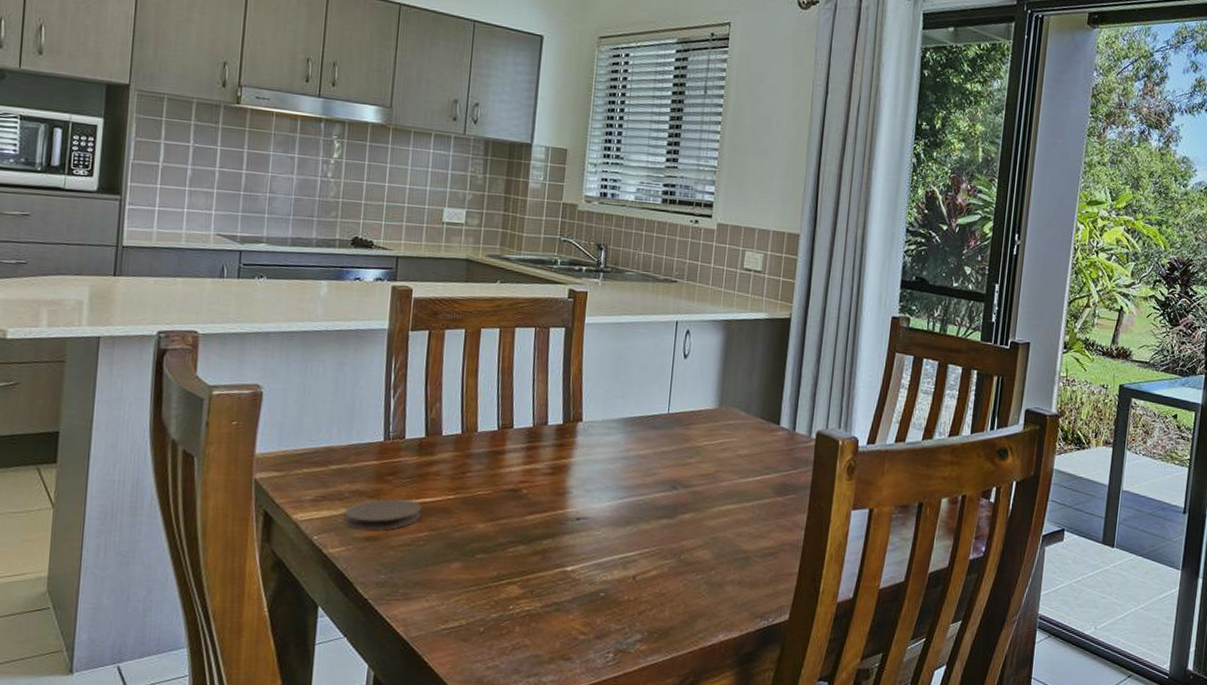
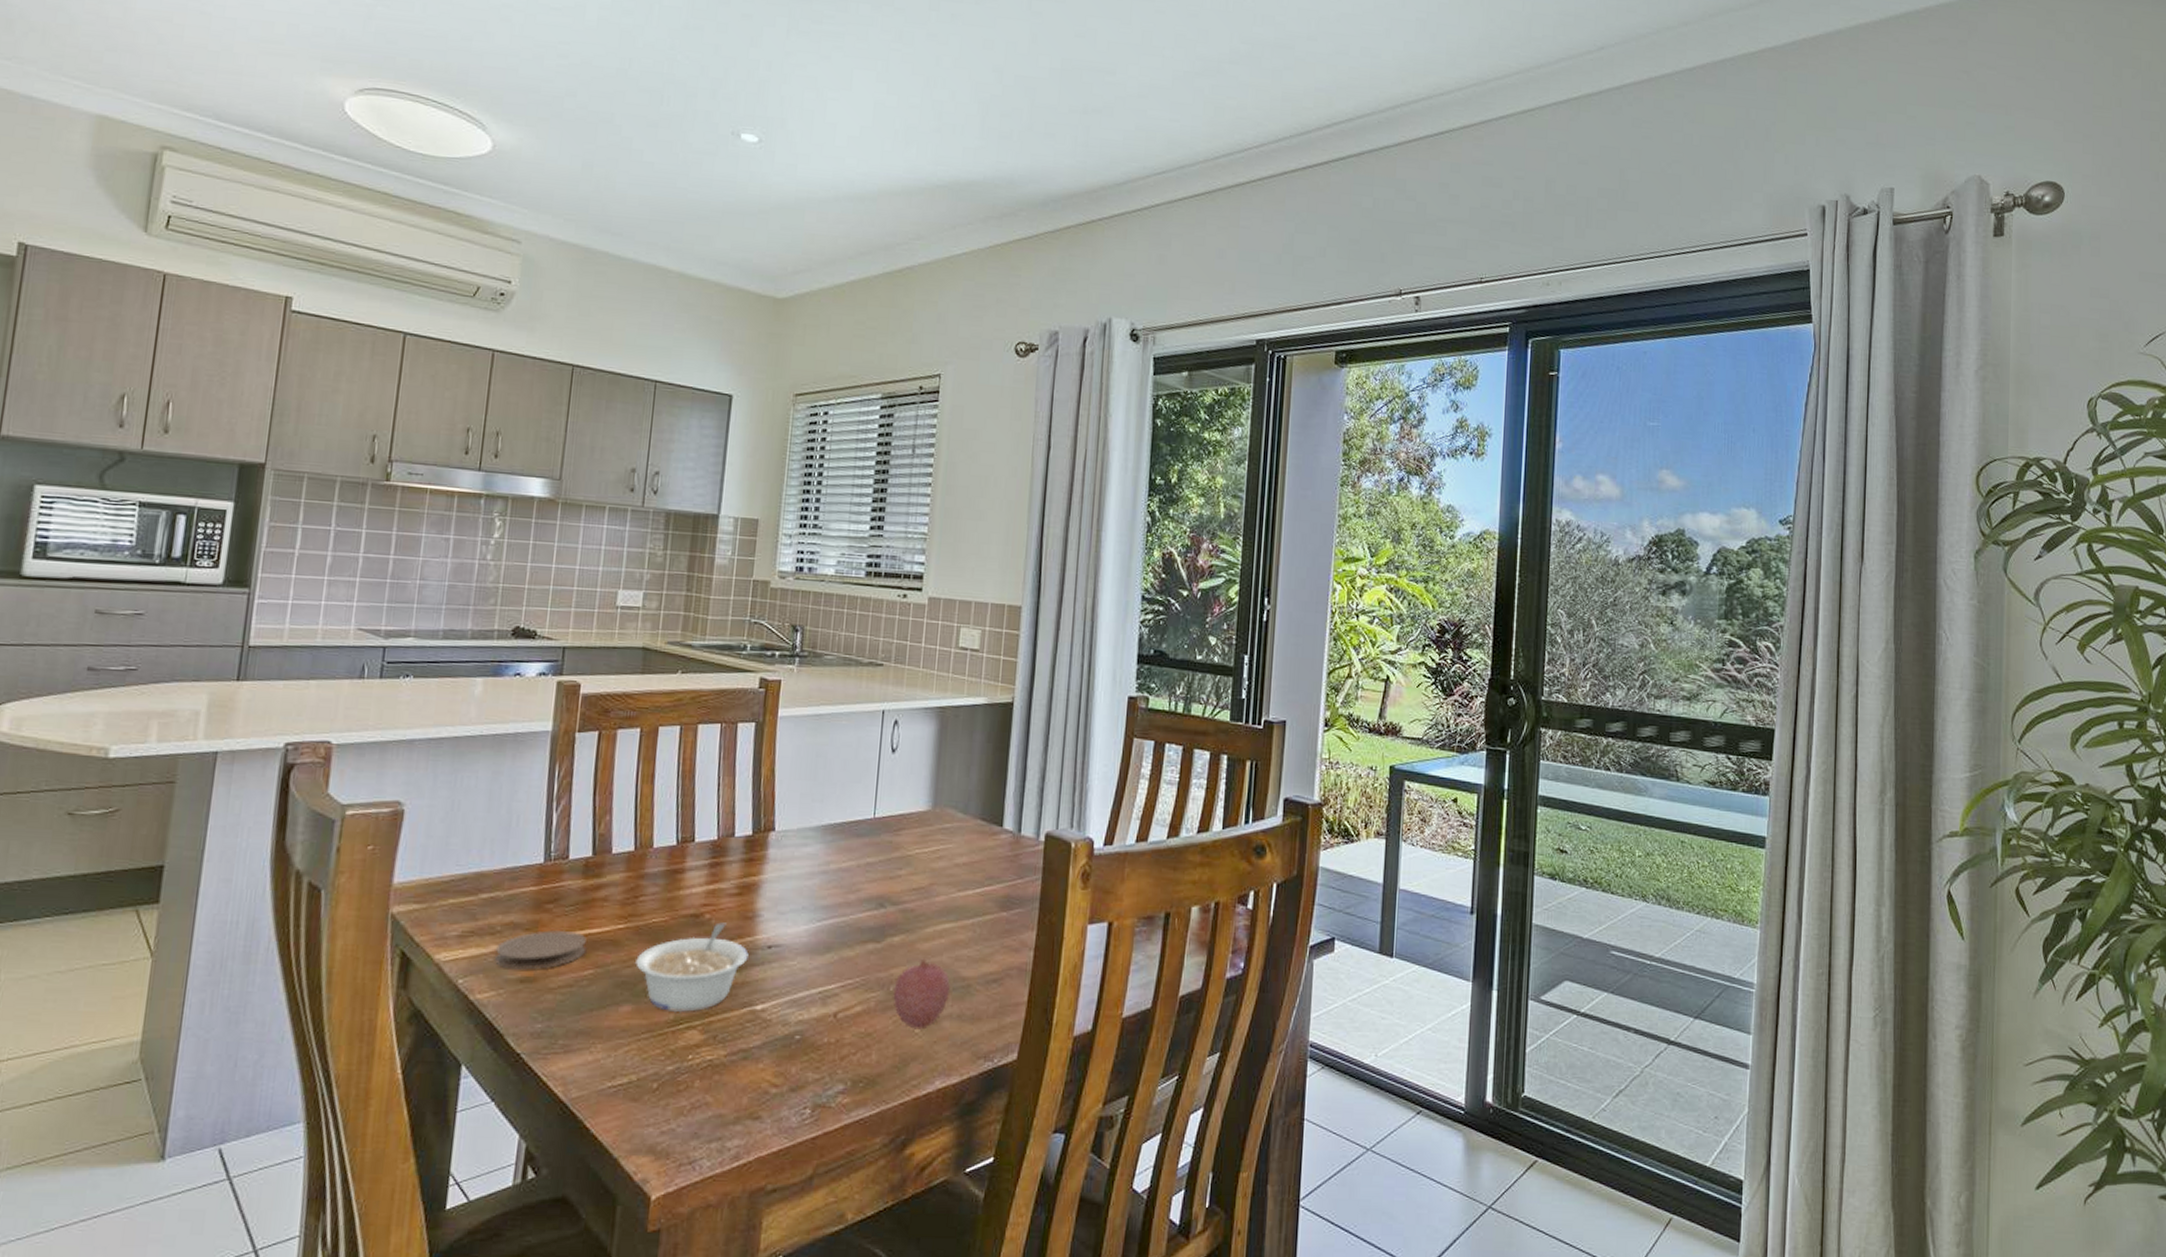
legume: none [464,497,560,570] -> present [636,922,749,1012]
fruit: none [683,533,733,592] -> present [893,958,951,1030]

